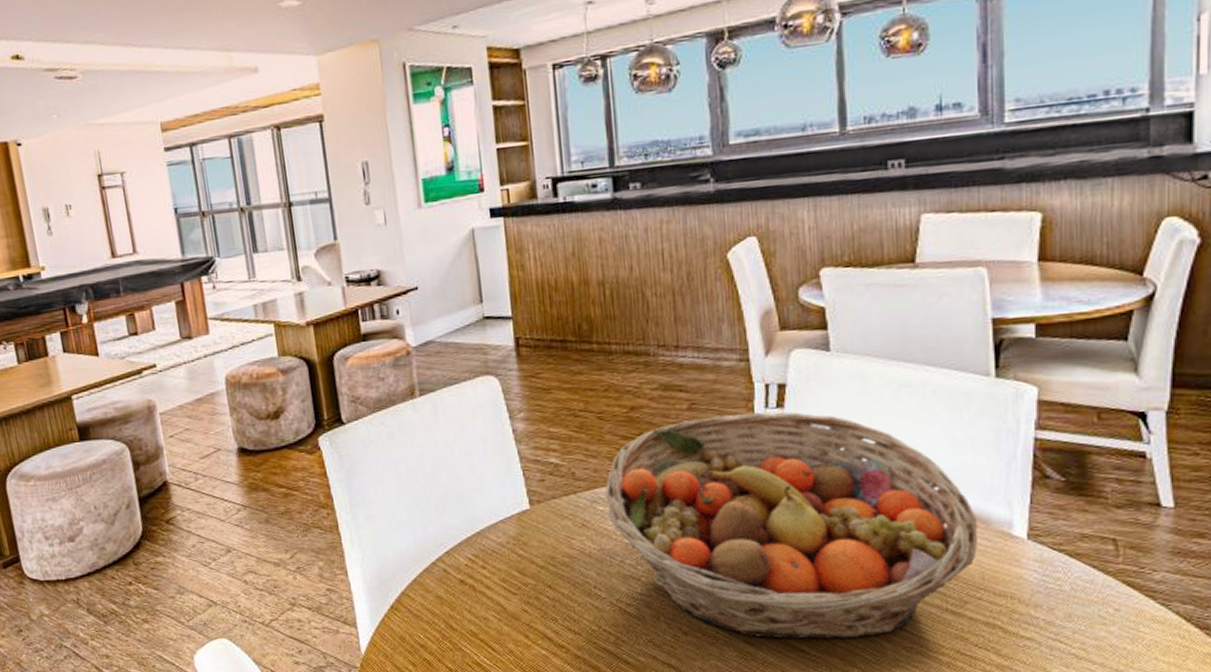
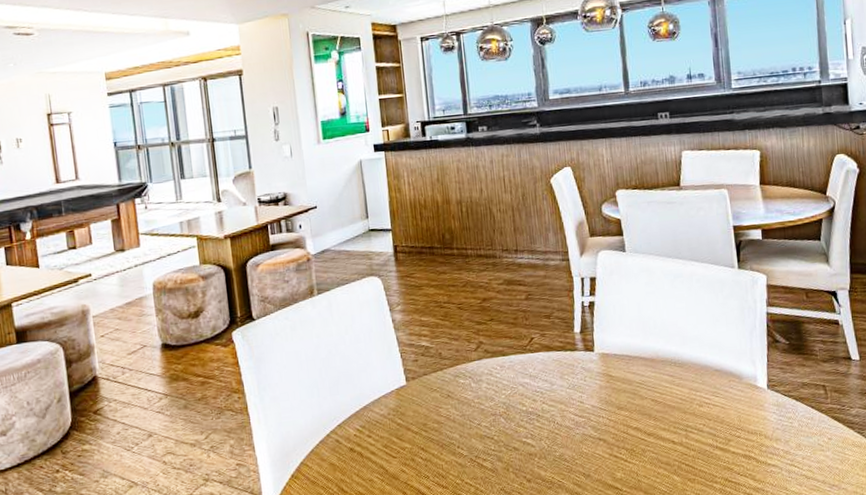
fruit basket: present [605,412,979,639] -> none [465,299,735,480]

